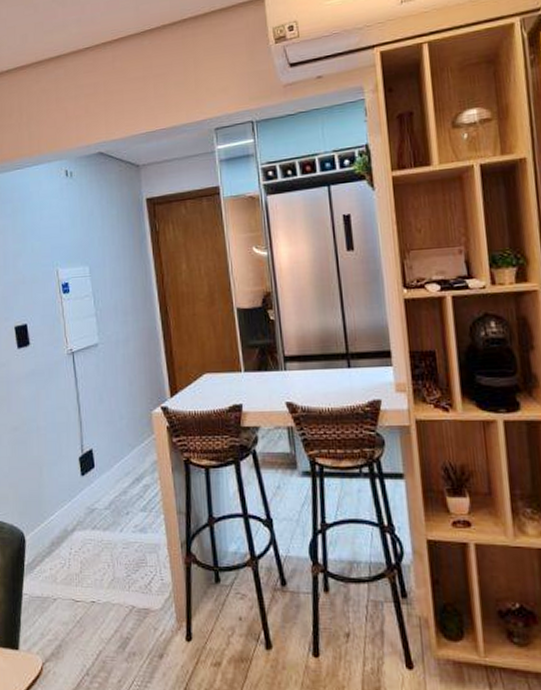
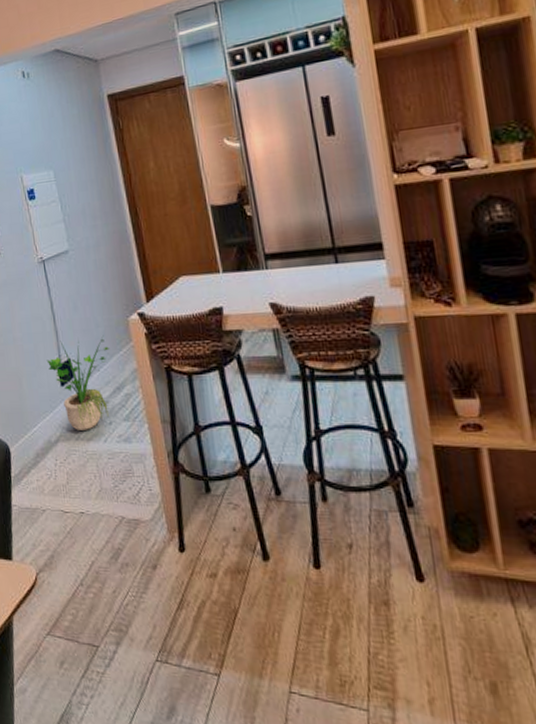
potted plant: none [68,427,131,520] -> present [46,335,109,430]

